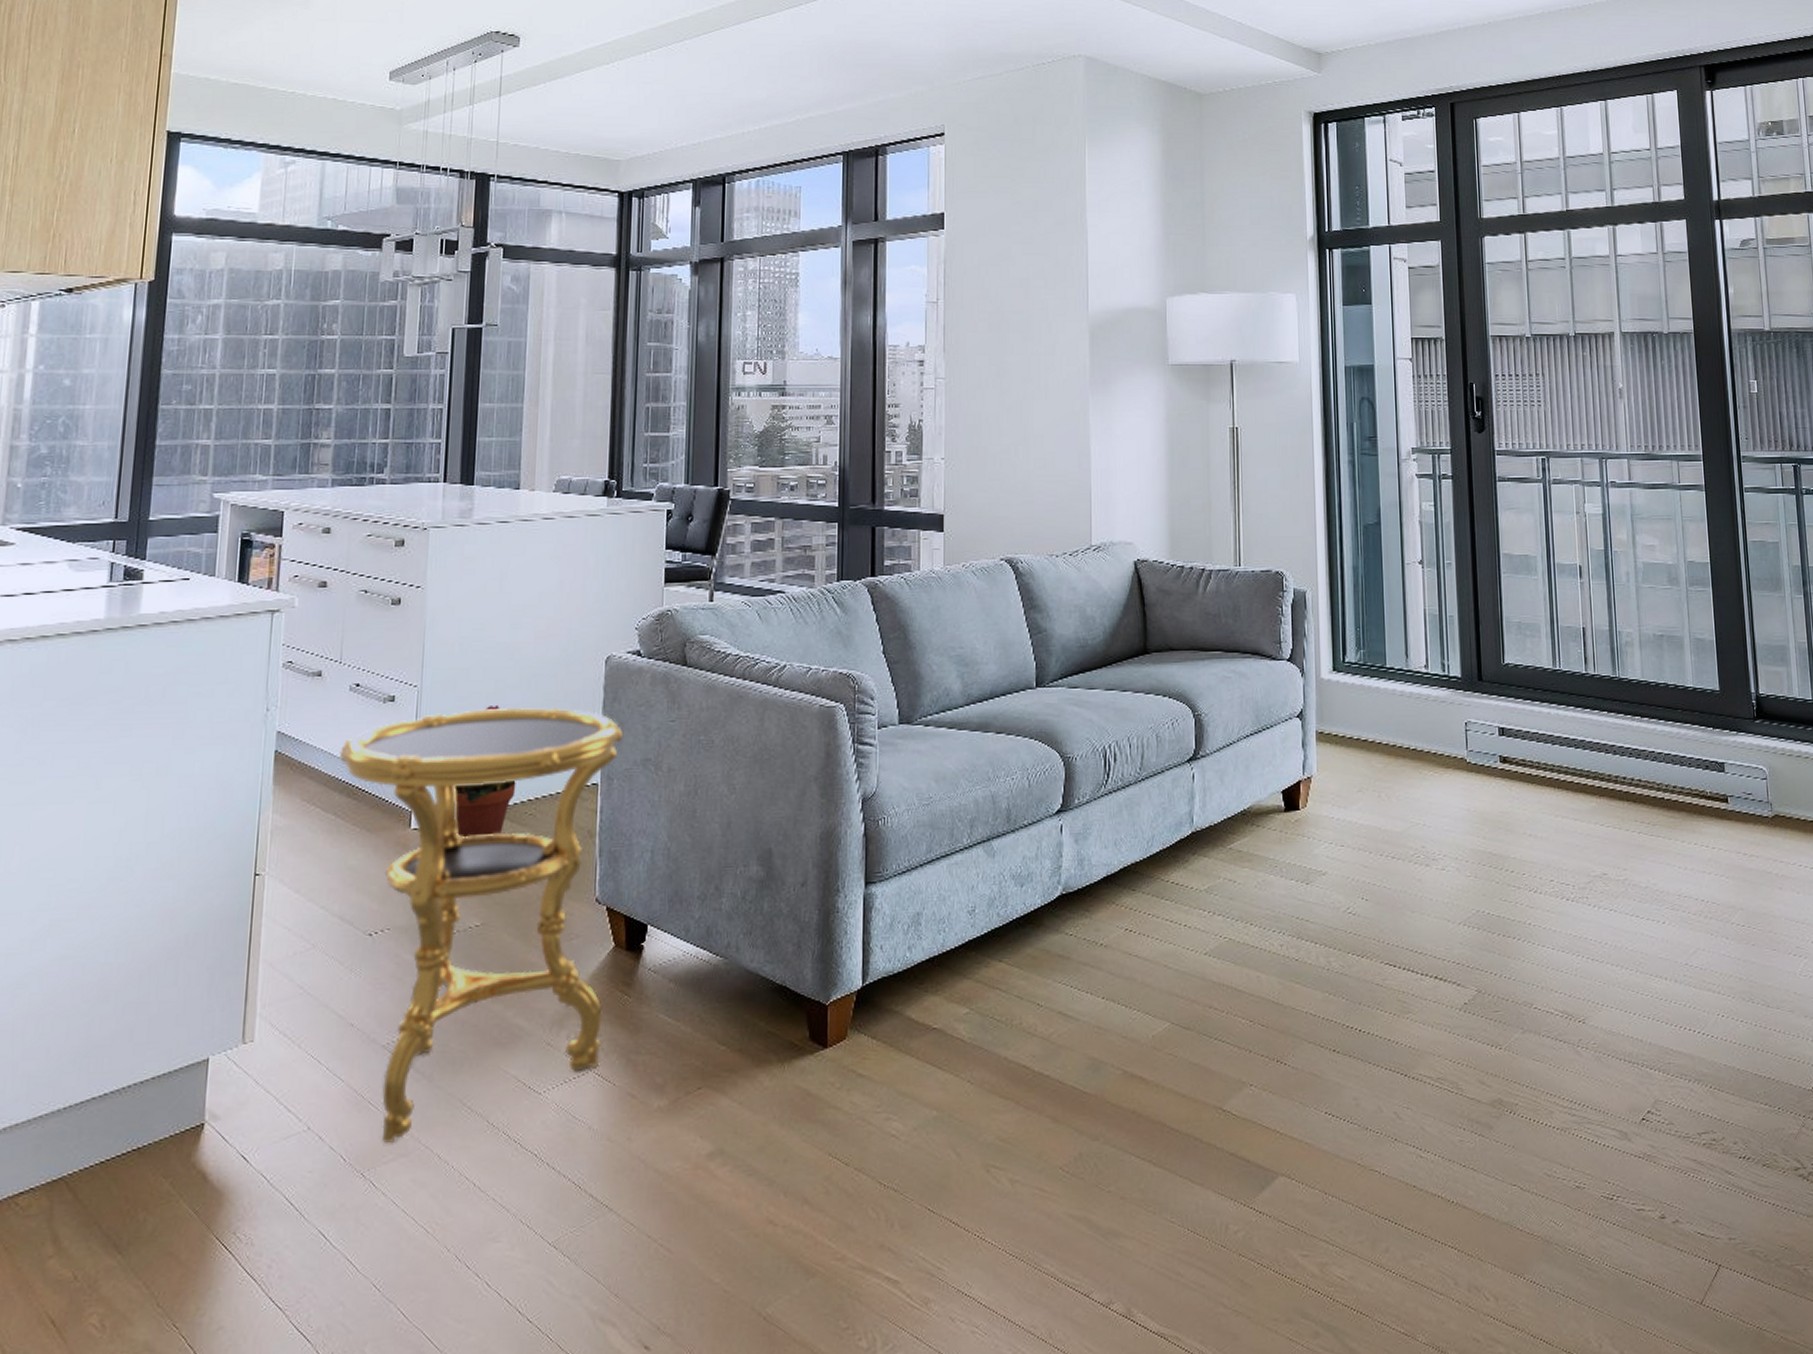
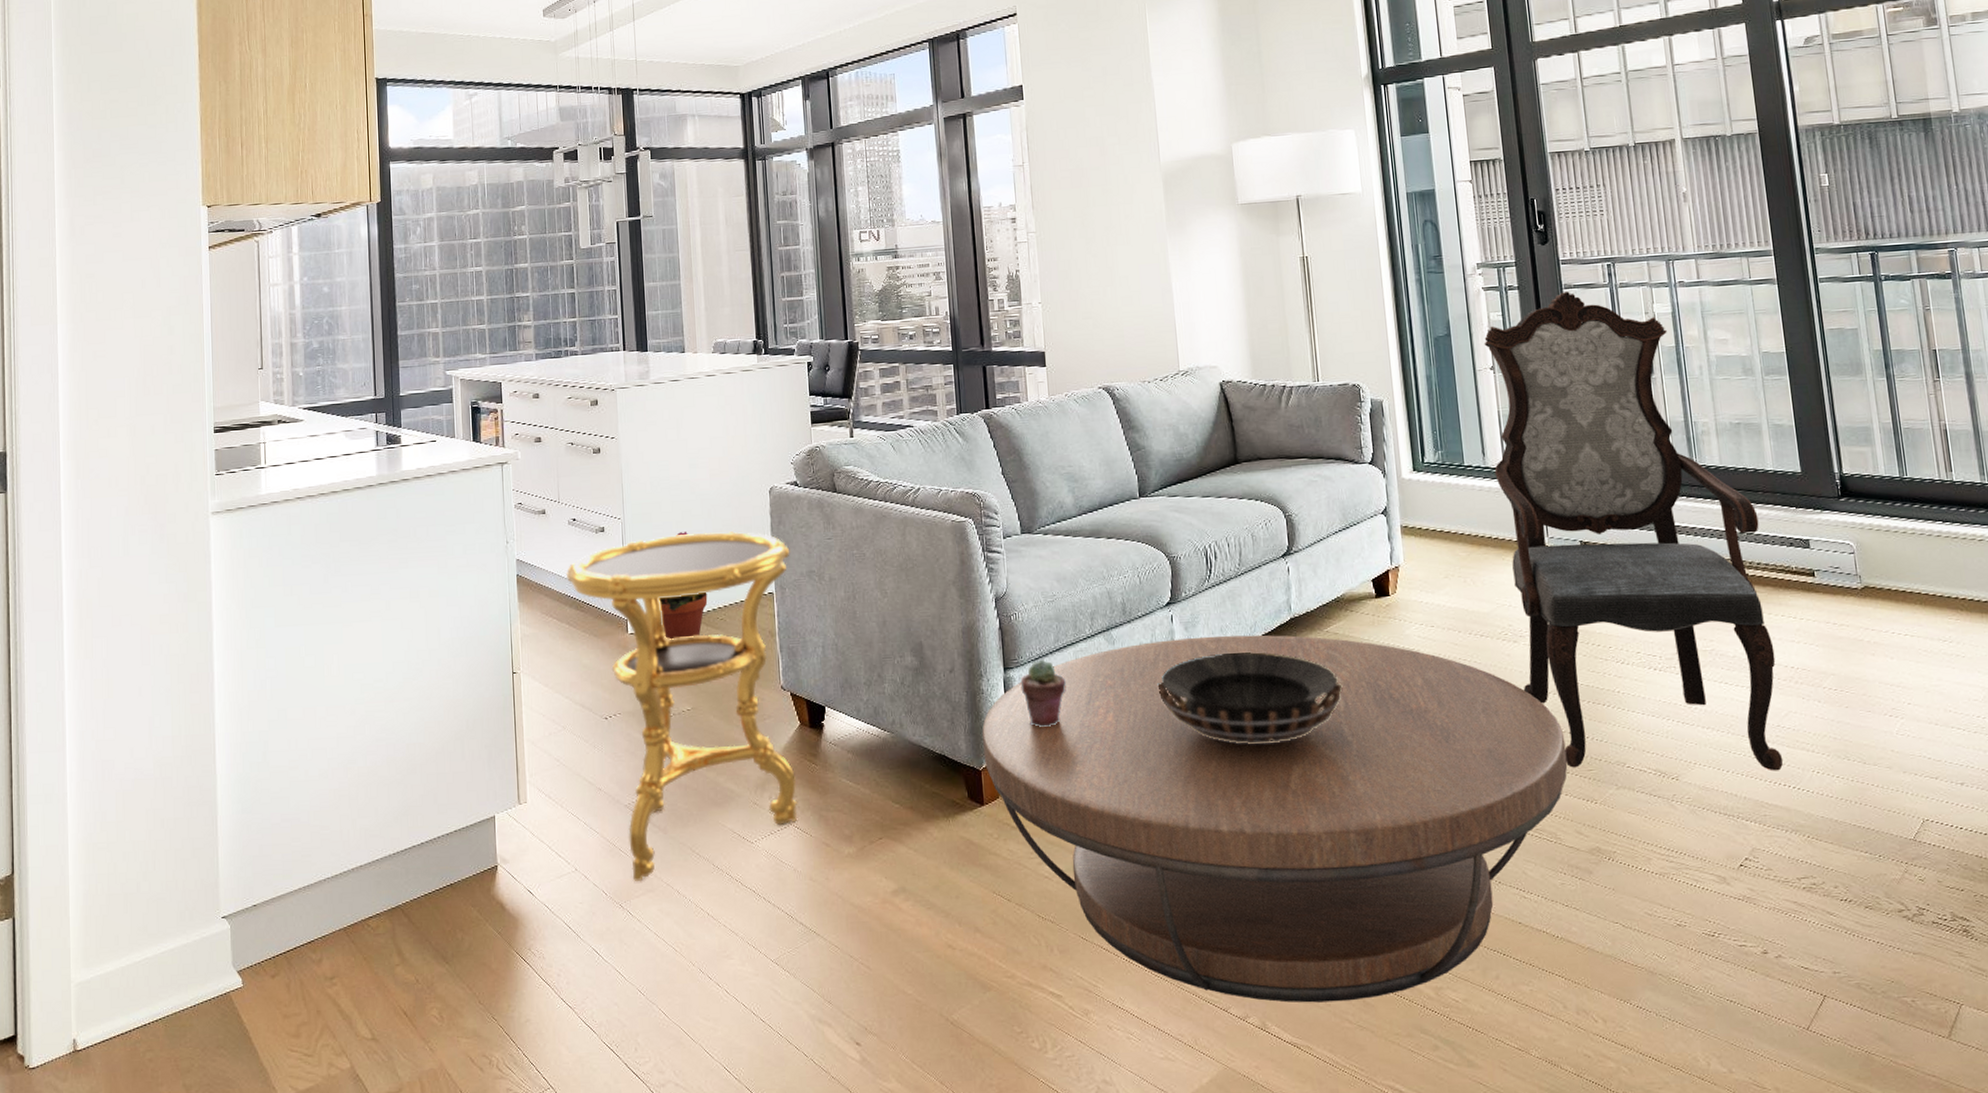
coffee table: none [833,850,1474,1285] -> present [982,634,1568,1003]
potted succulent: none [883,872,937,954] -> present [1020,659,1067,727]
decorative bowl: none [1039,870,1243,978] -> present [1157,652,1343,745]
armchair: none [1414,485,1690,1014] -> present [1484,291,1784,771]

